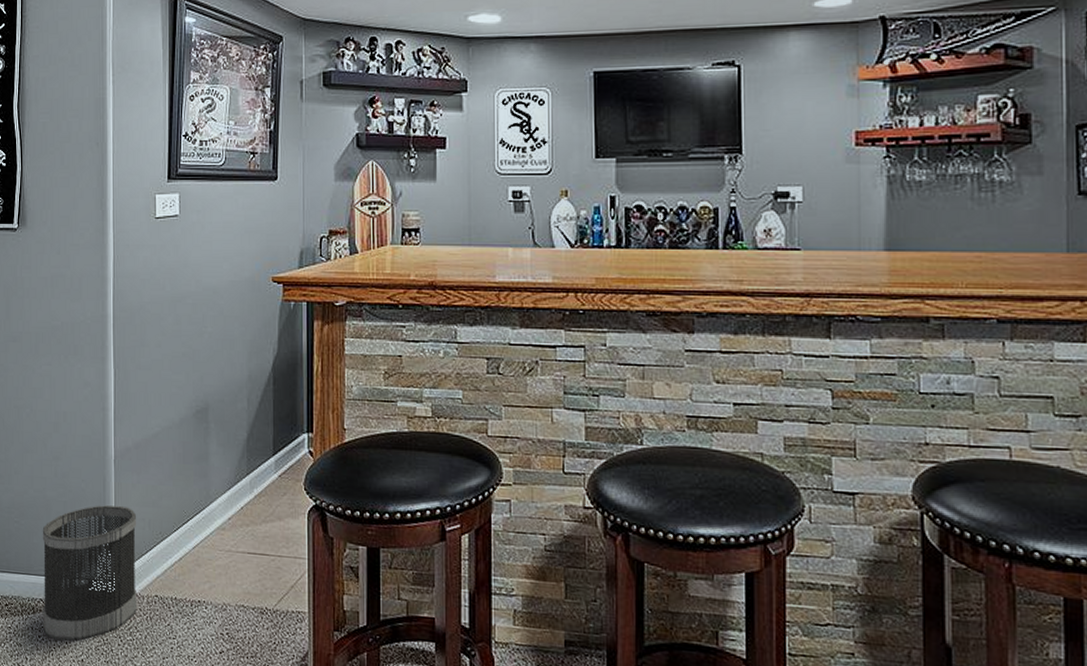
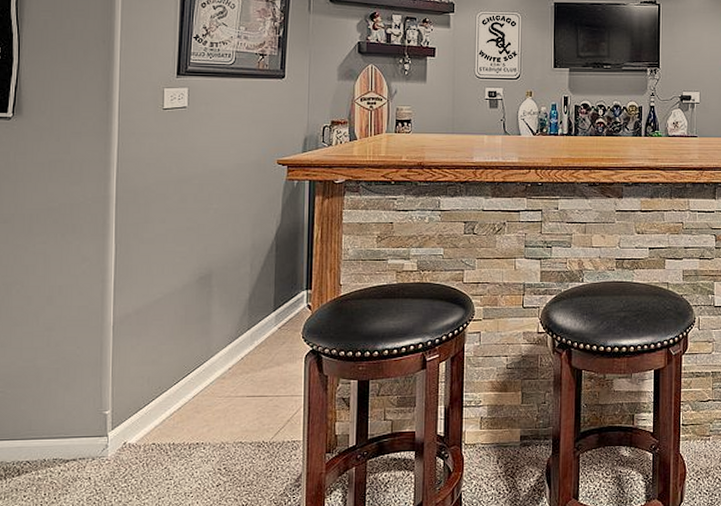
wastebasket: present [42,505,137,642] -> none [29,366,136,498]

